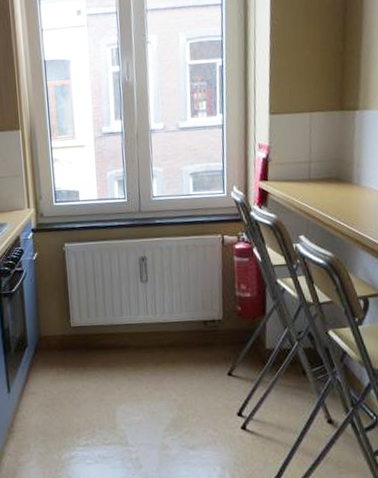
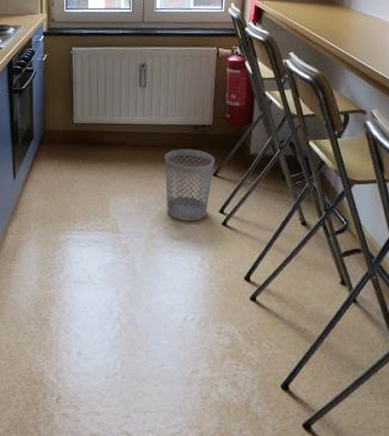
wastebasket: none [173,347,229,428] -> present [165,149,215,221]

